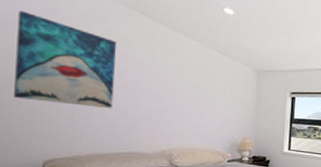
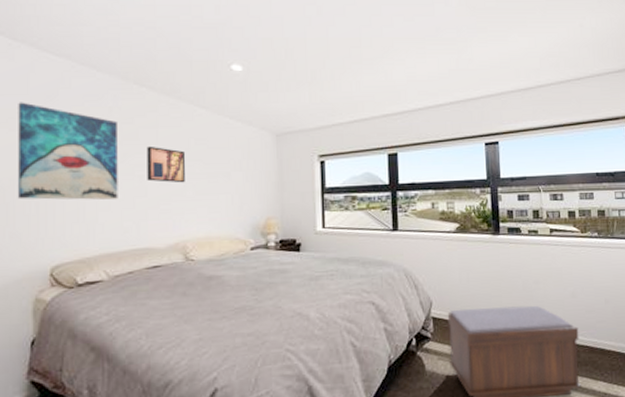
wall art: none [141,66,178,102] -> present [147,145,186,183]

